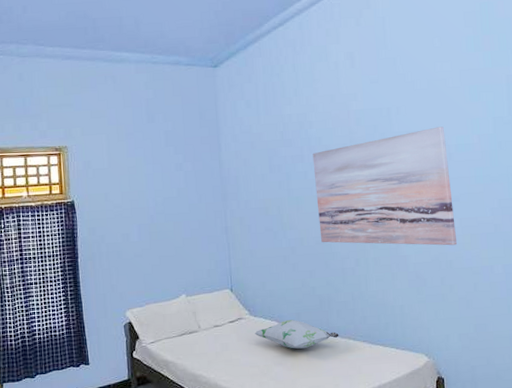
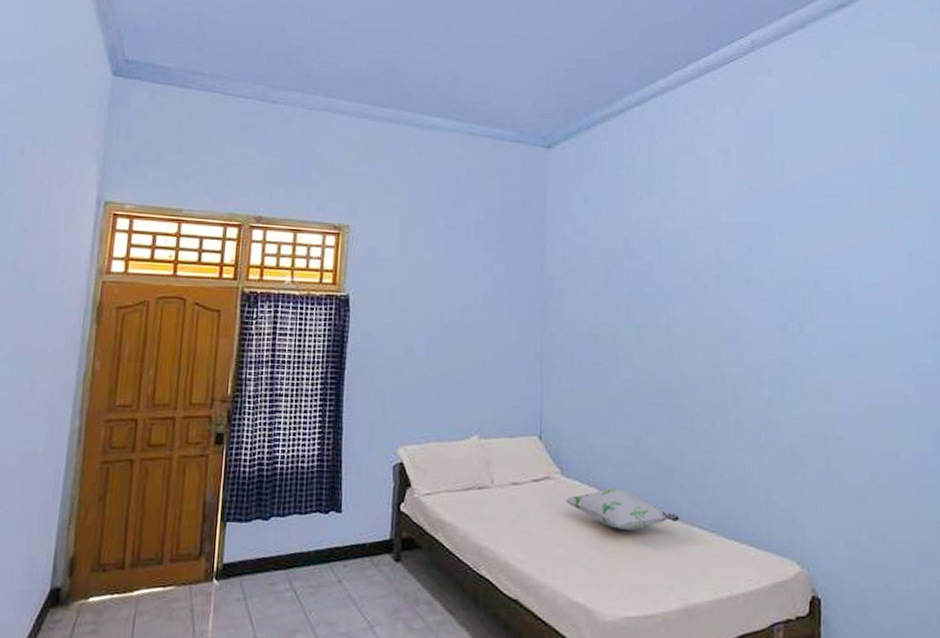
wall art: present [312,126,457,246] -> none [664,256,850,417]

